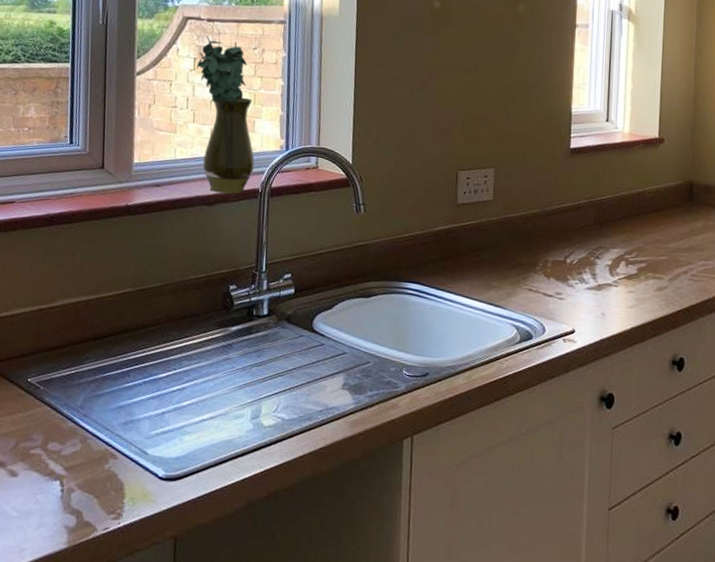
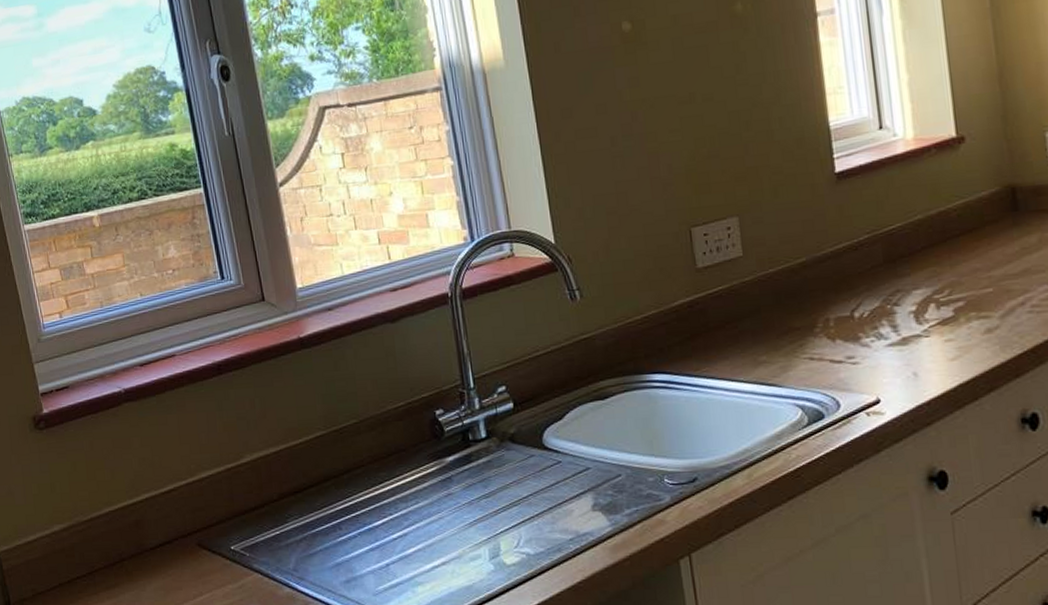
vase: present [196,35,255,194] -> none [346,123,438,306]

